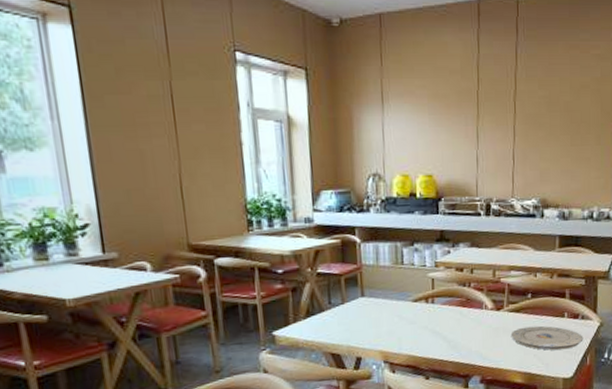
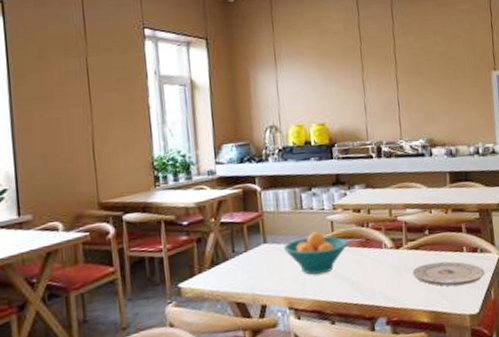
fruit bowl: none [381,288,449,331] -> present [283,232,349,275]

